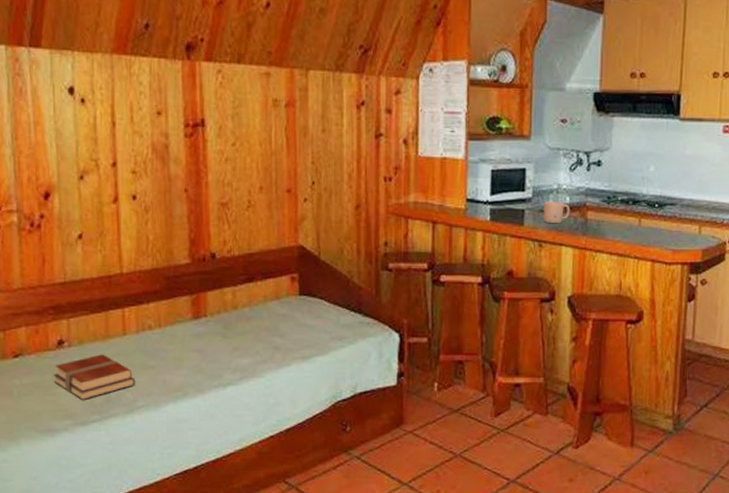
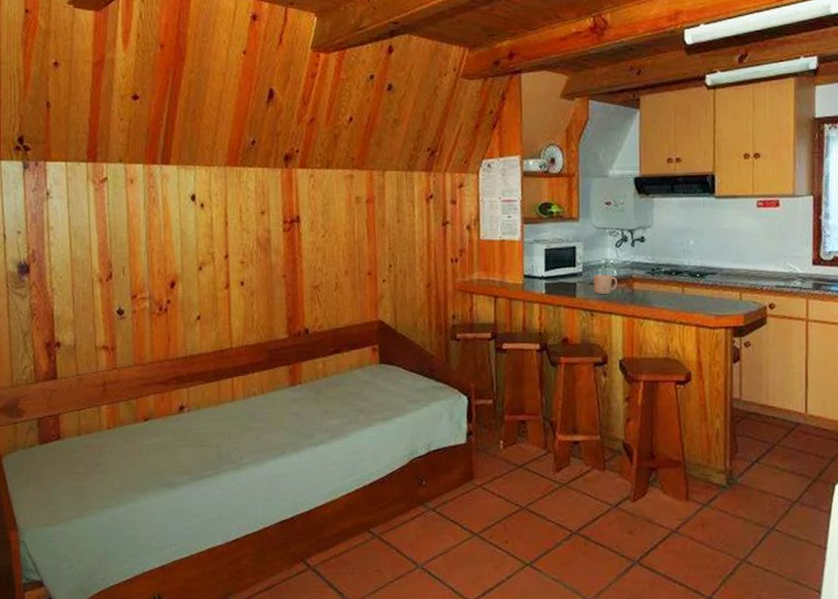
books: present [53,354,136,401] -> none [175,417,242,458]

